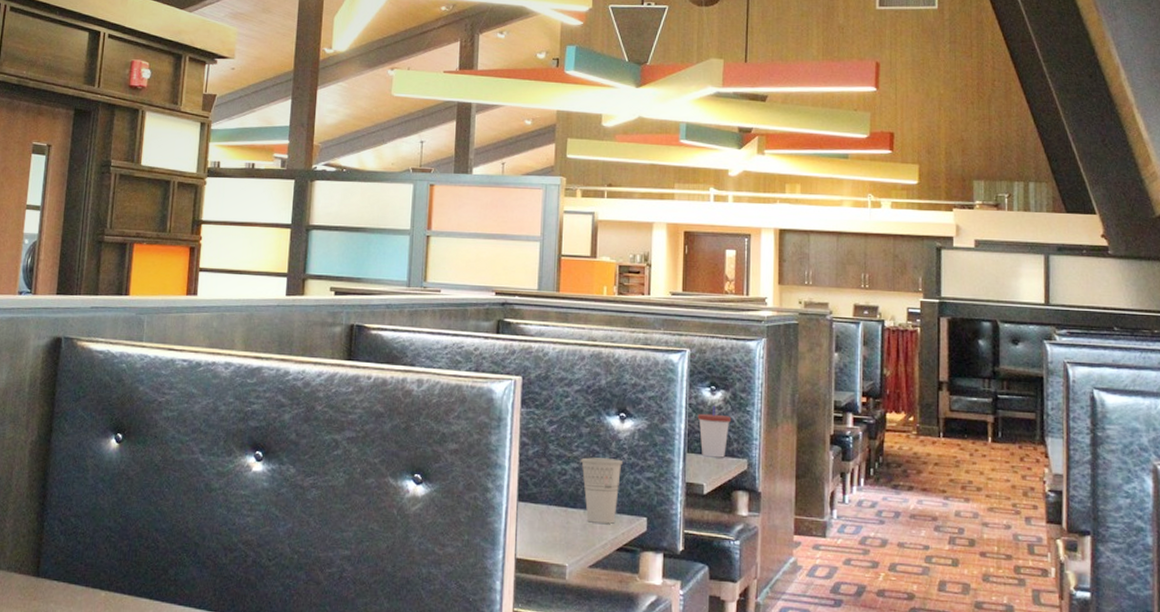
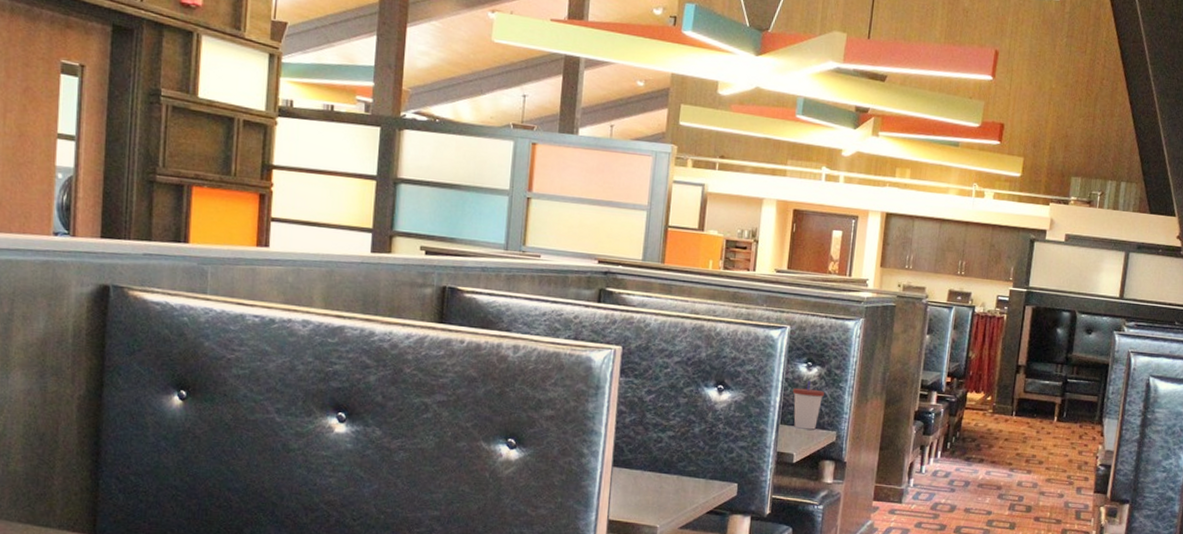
cup: present [580,457,624,524] -> none [676,426,719,489]

